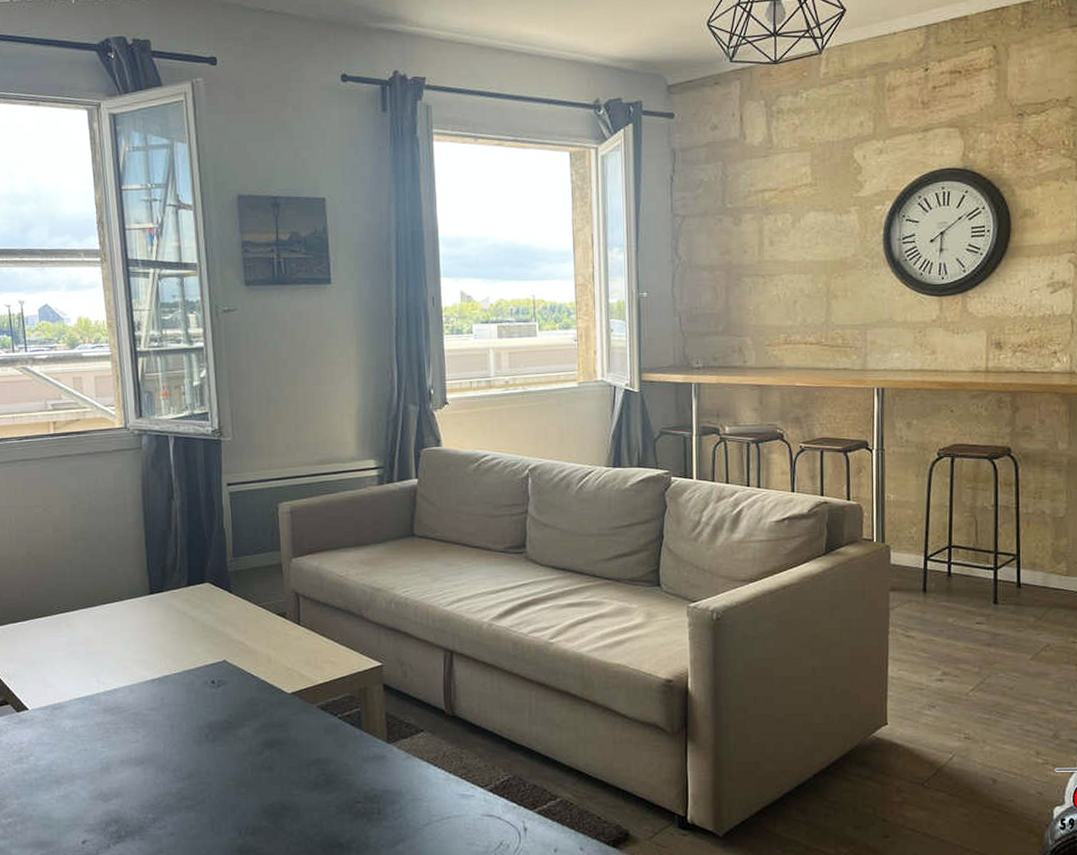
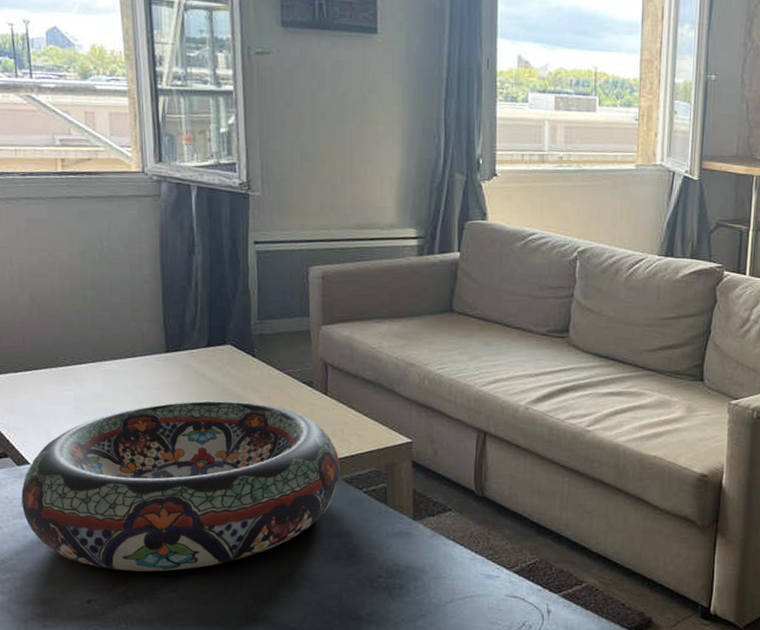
decorative bowl: none [21,636,316,810] -> present [21,400,340,572]

